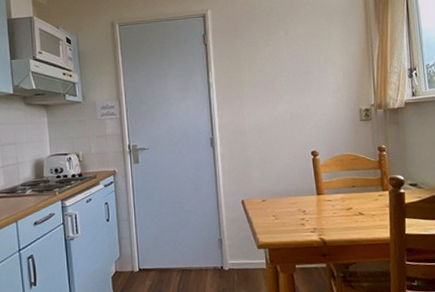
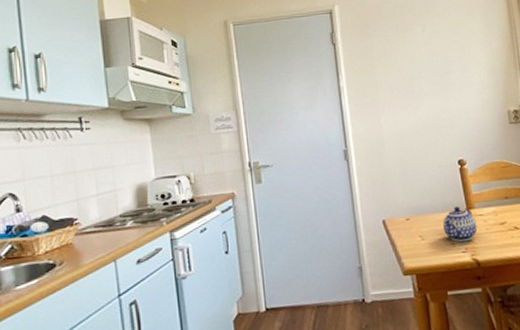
teapot: none [295,192,326,223] -> present [443,206,478,242]

